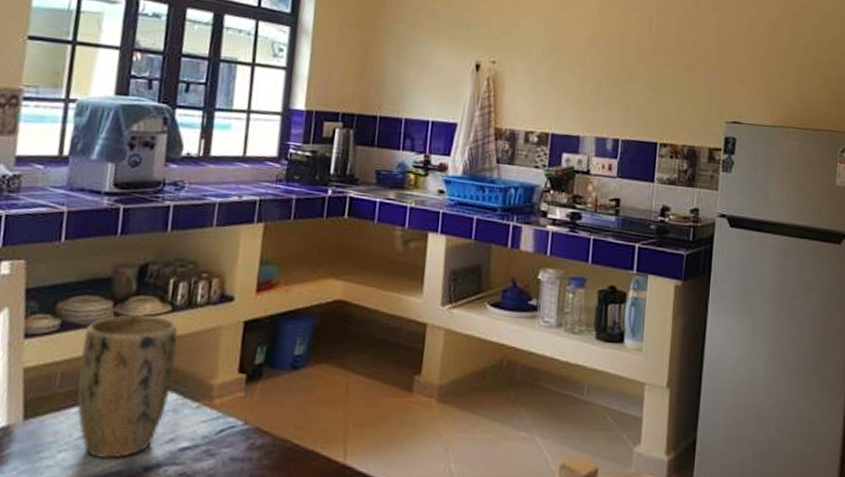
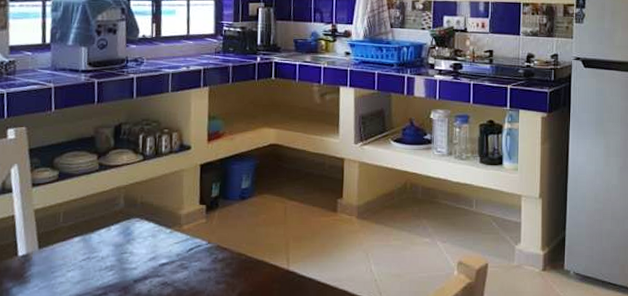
plant pot: present [76,314,179,458] -> none [77,164,150,274]

